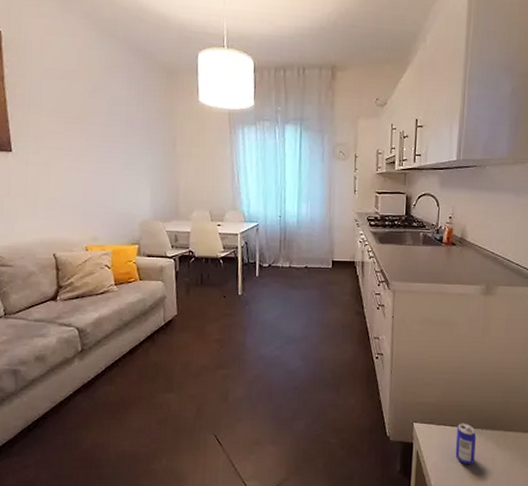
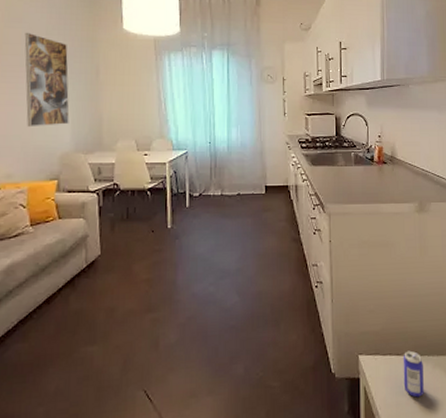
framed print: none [106,102,149,195] -> present [24,32,70,128]

